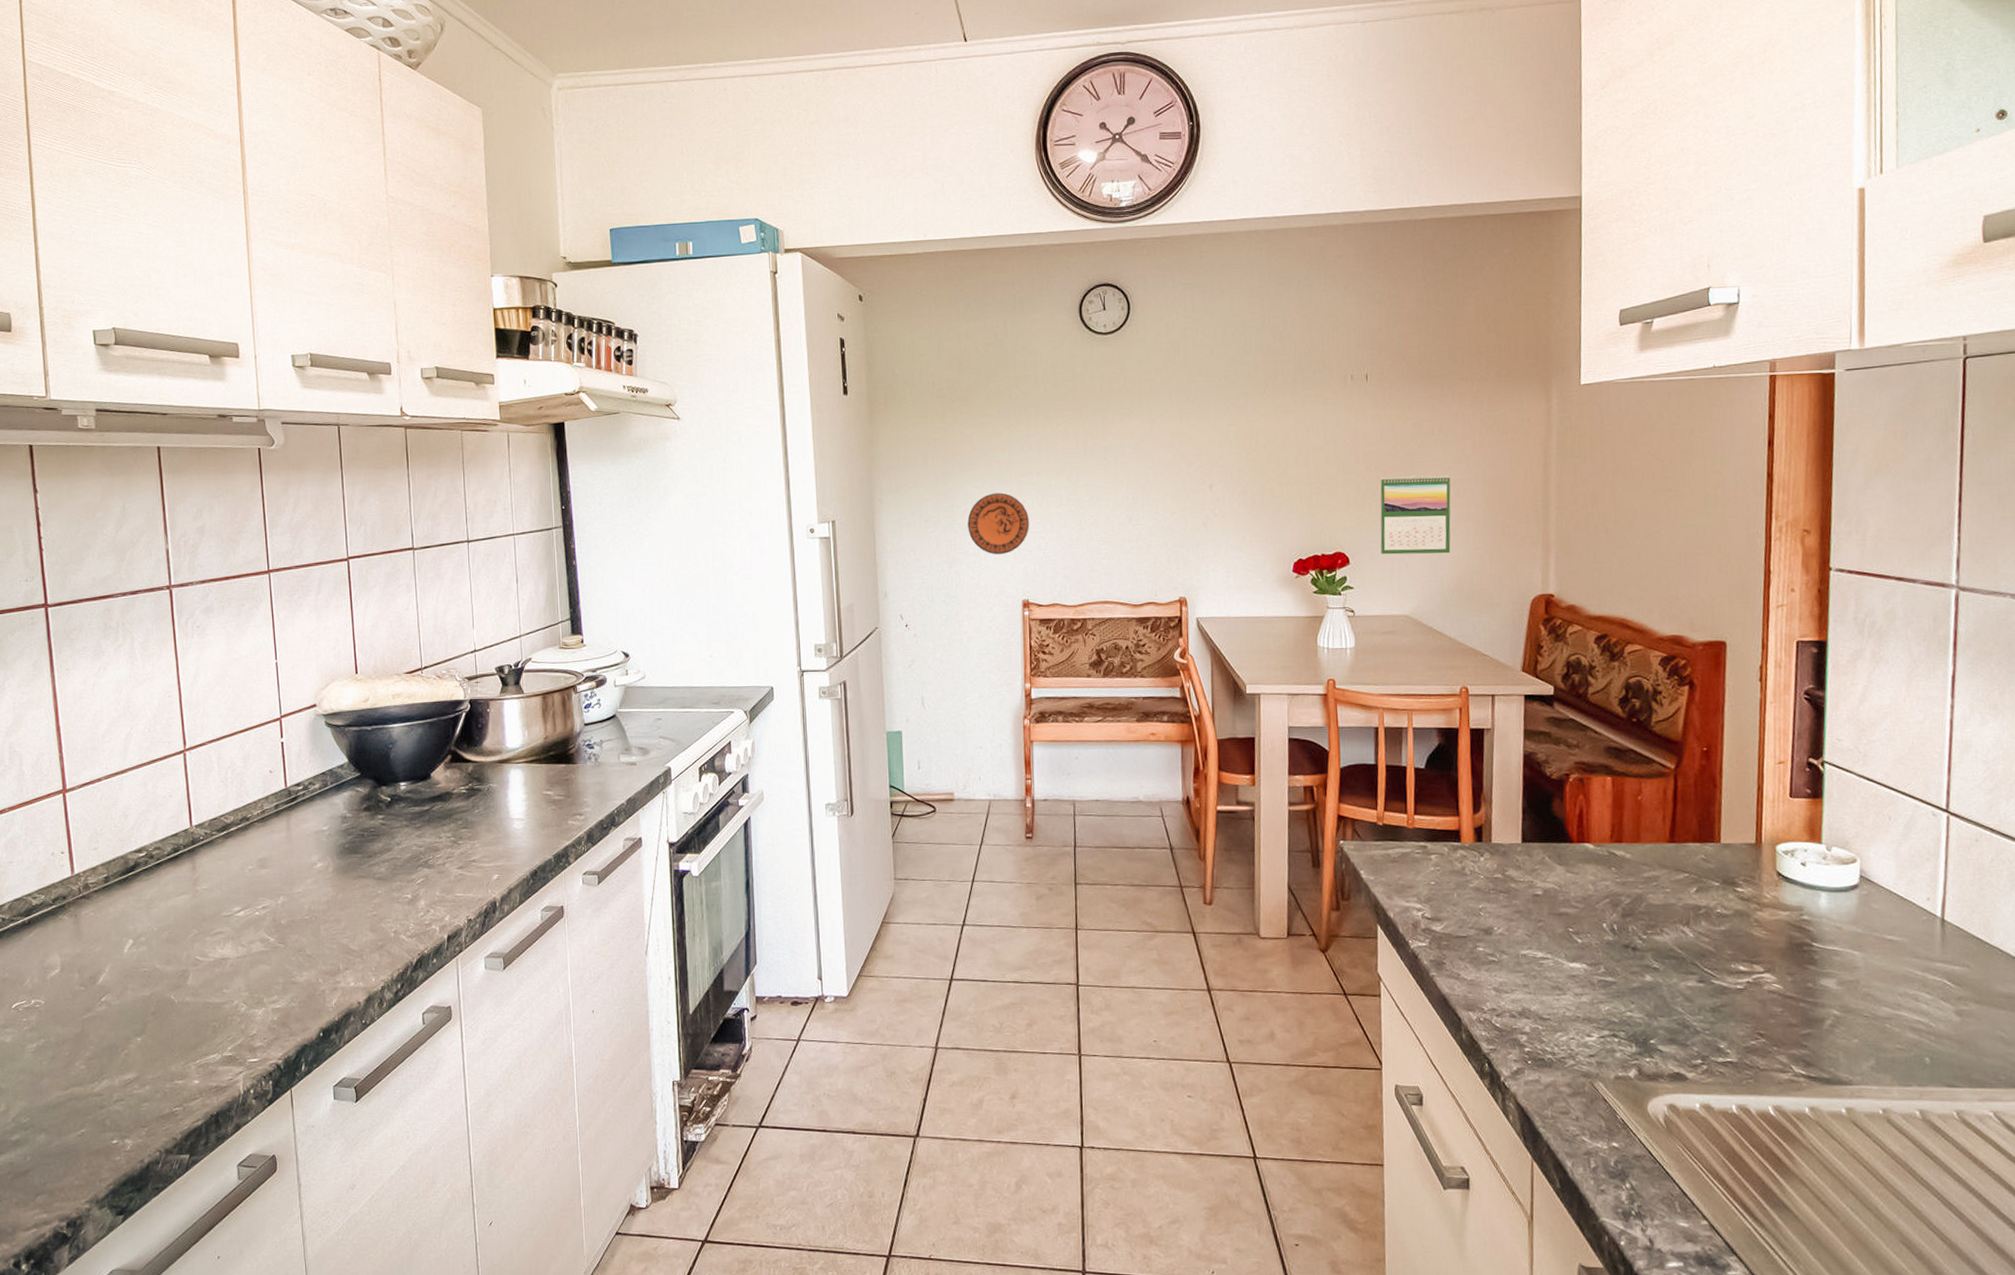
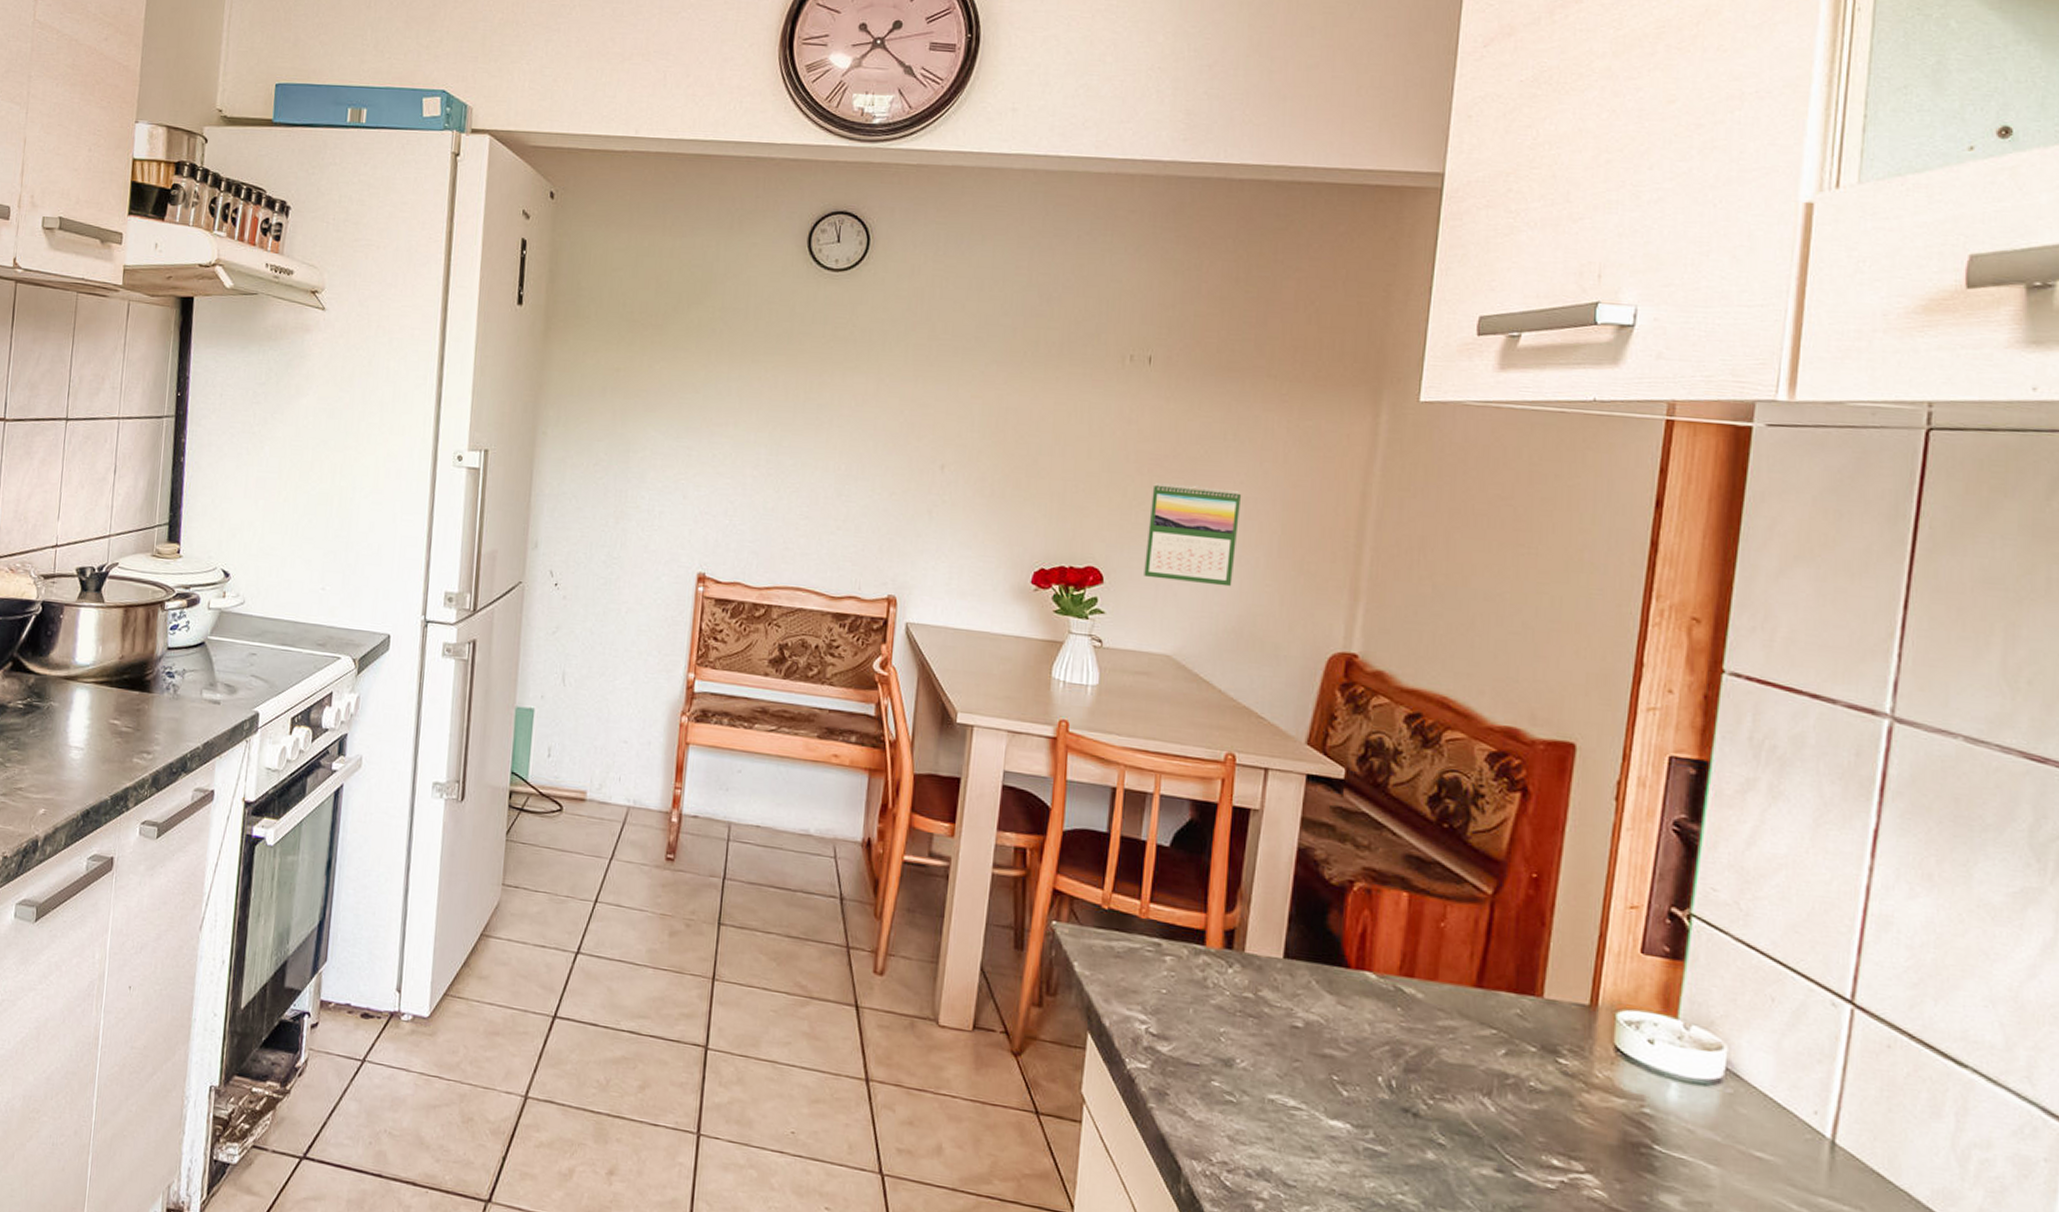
decorative plate: present [967,493,1029,555] -> none [643,441,718,516]

